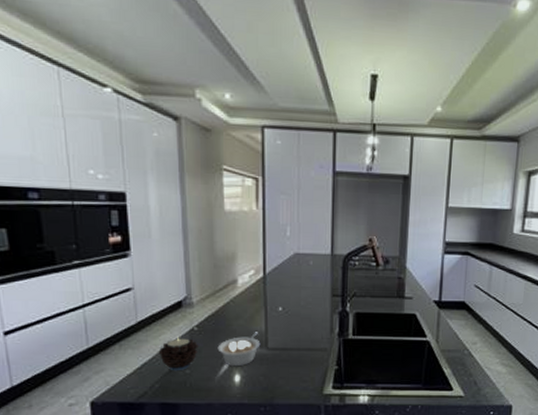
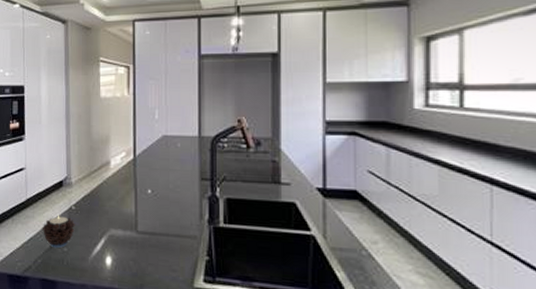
legume: present [217,332,261,367] -> none [91,214,131,249]

